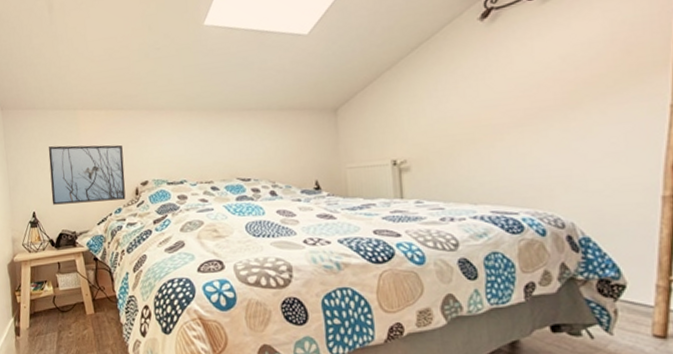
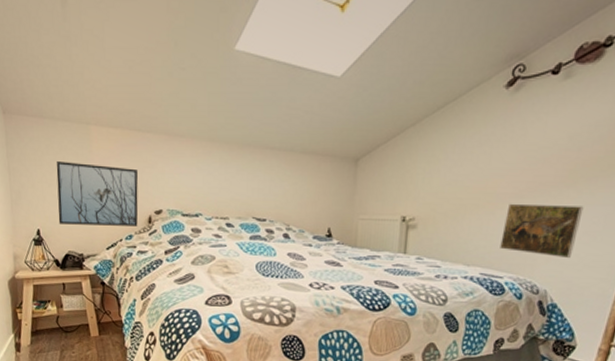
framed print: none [507,127,597,186] -> present [500,203,584,259]

